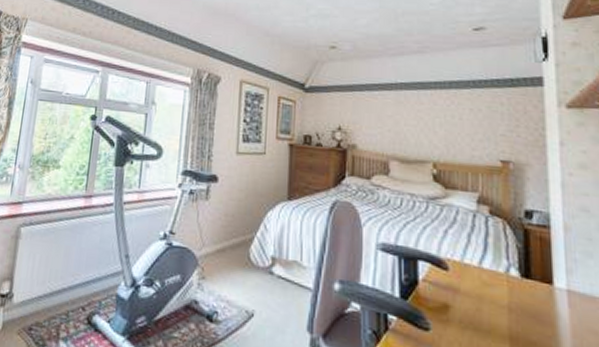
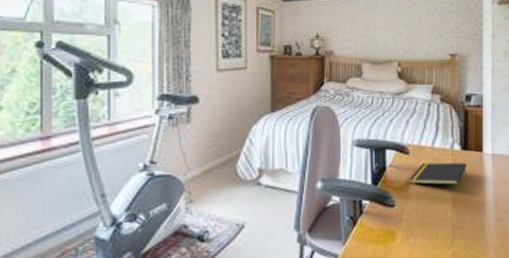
notepad: none [448,284,530,320] -> present [409,162,466,185]

